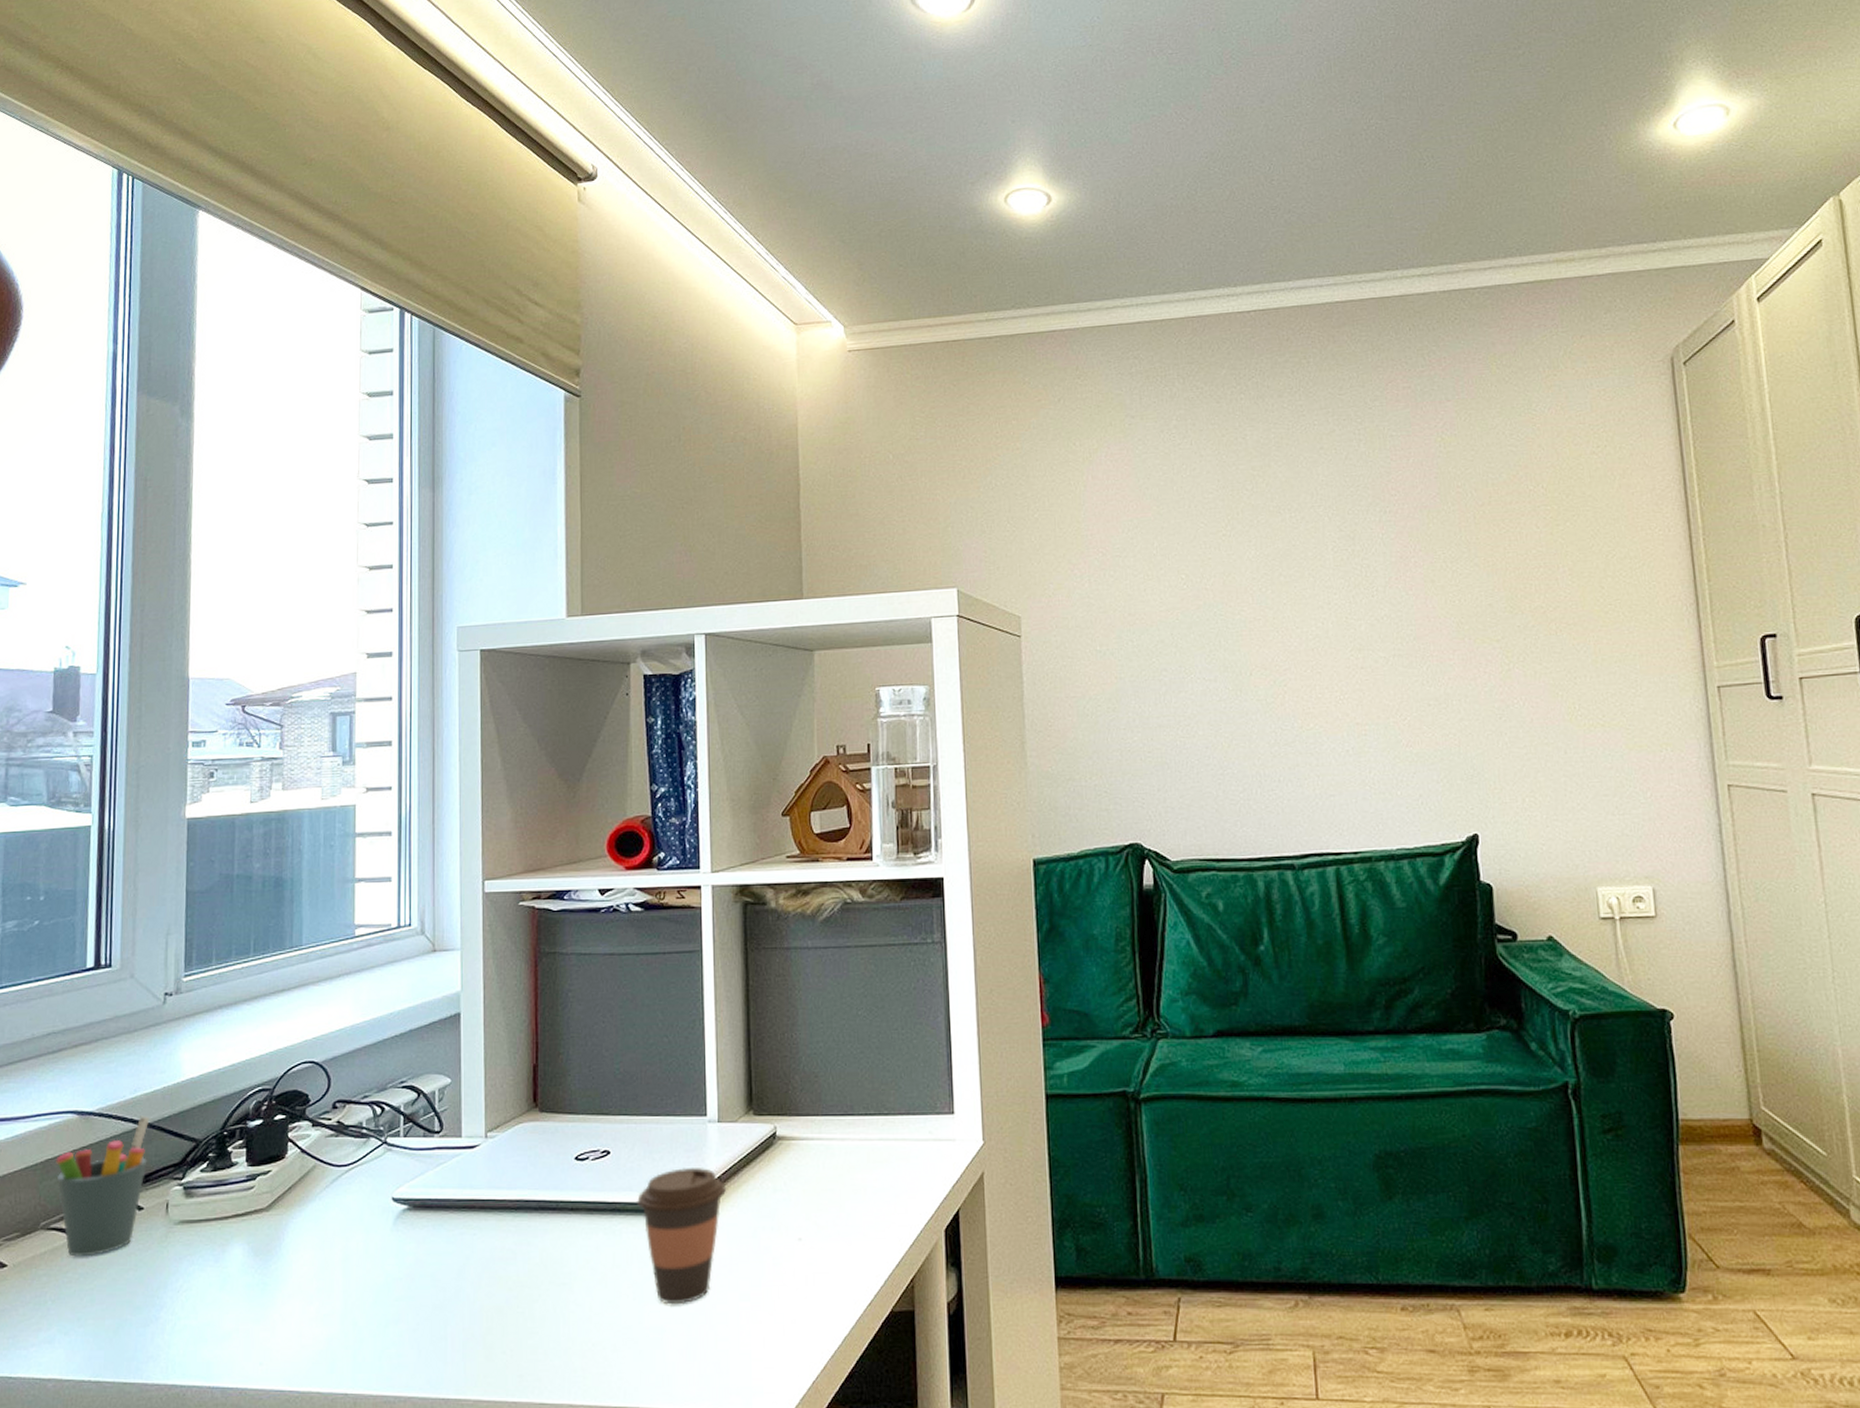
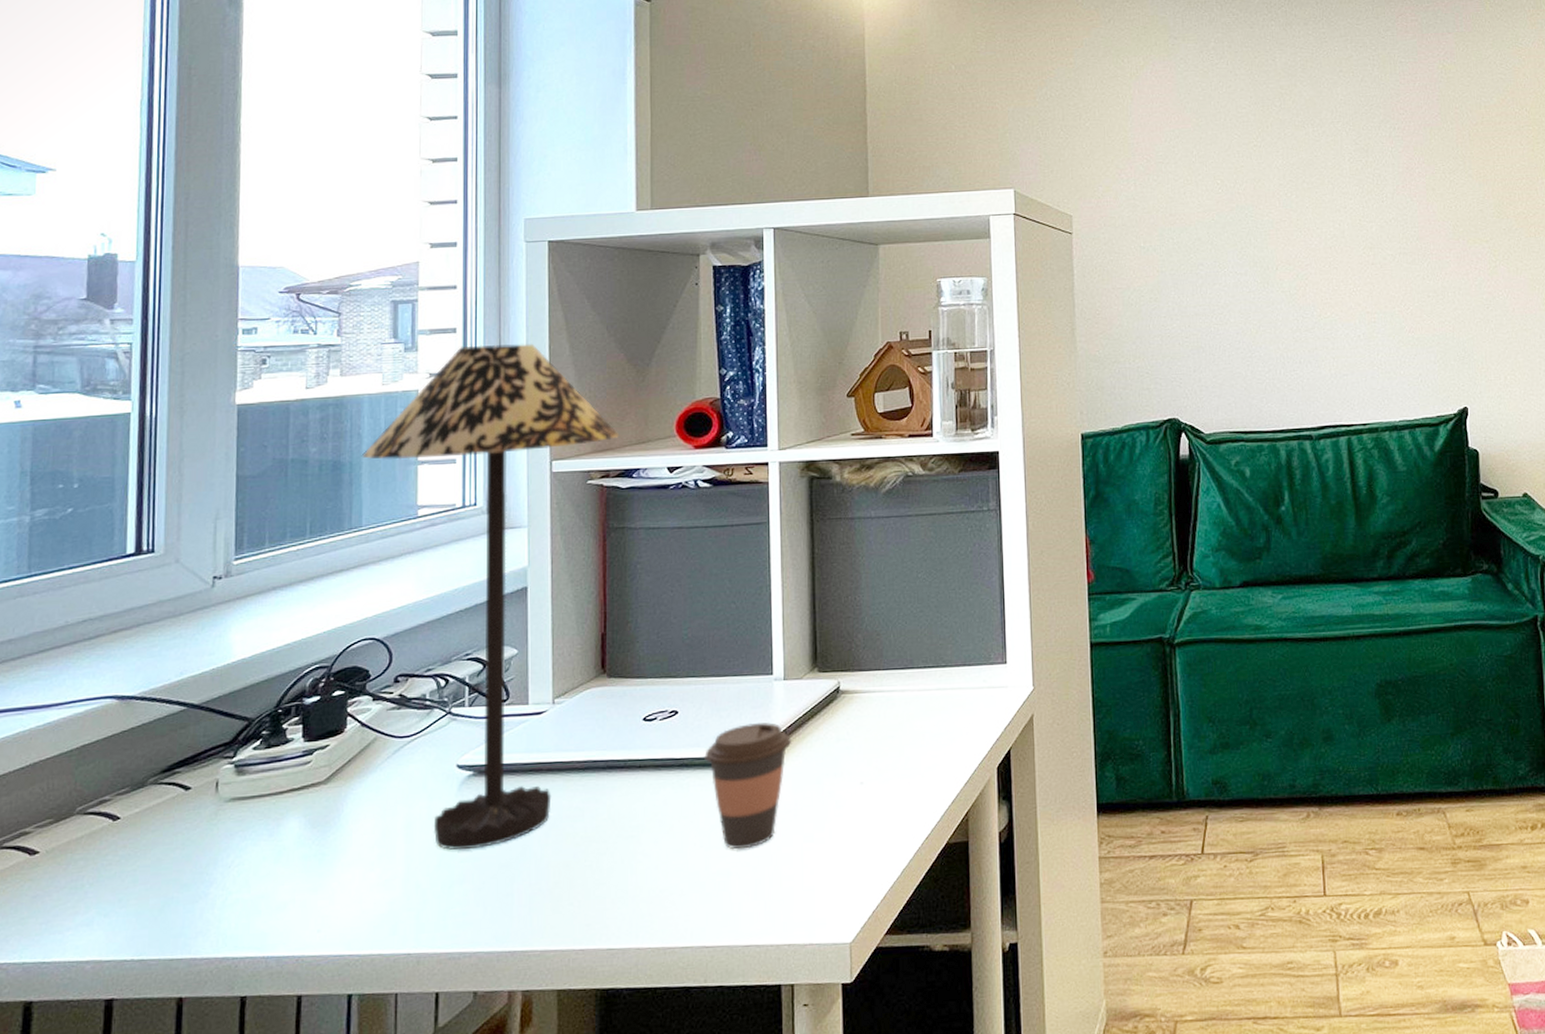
pen holder: present [56,1115,150,1257] -> none [93,697,198,840]
table lamp: none [301,757,551,1288] -> present [361,343,620,850]

